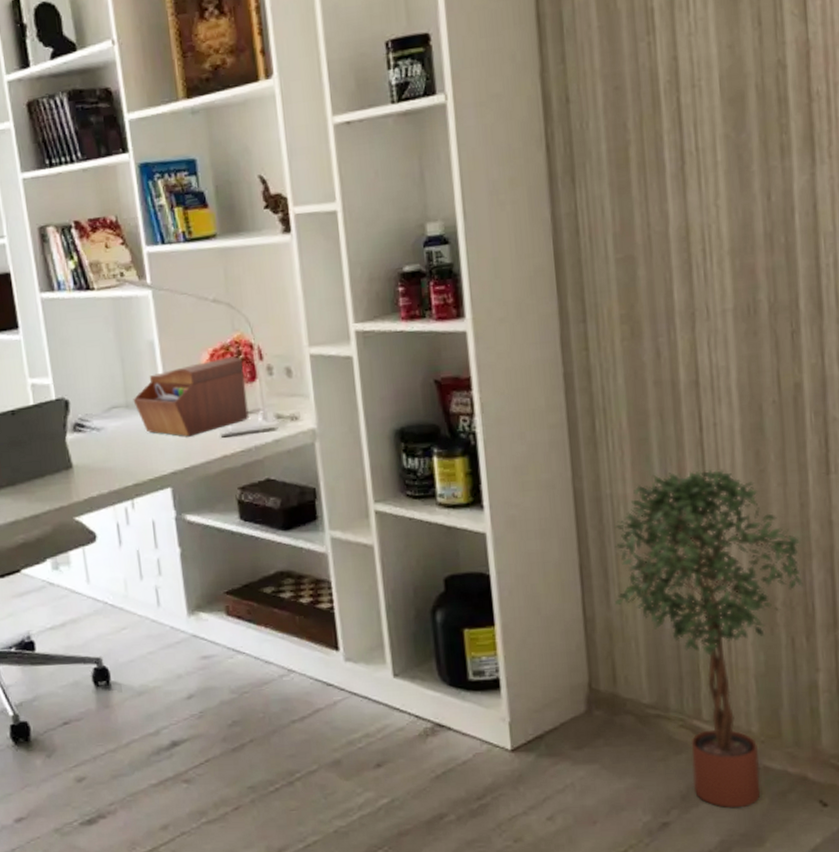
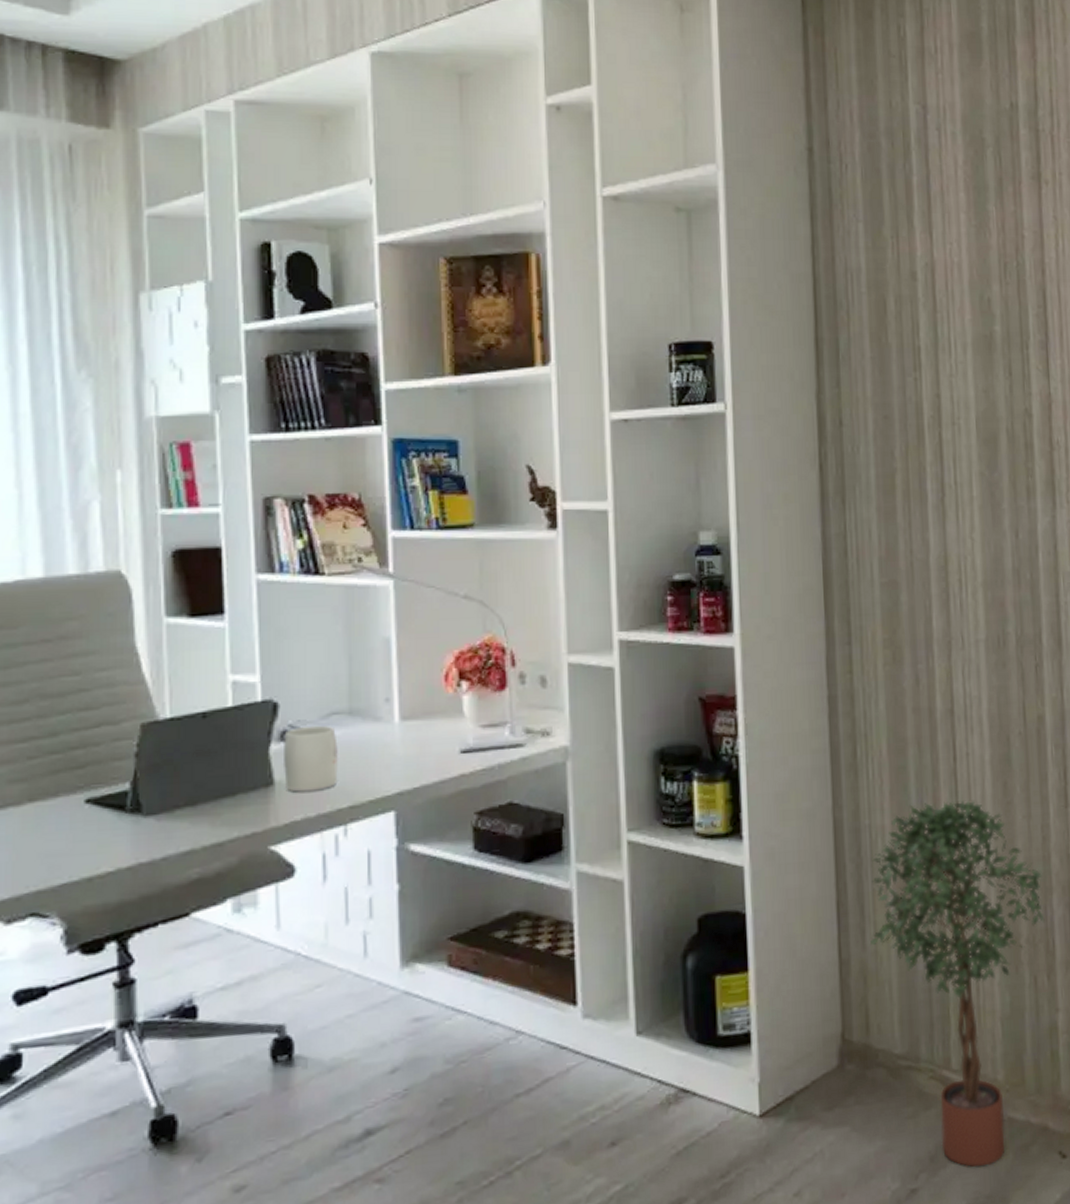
mug: none [76,418,123,473] -> present [284,725,338,792]
sewing box: present [133,356,249,437] -> none [358,661,494,751]

